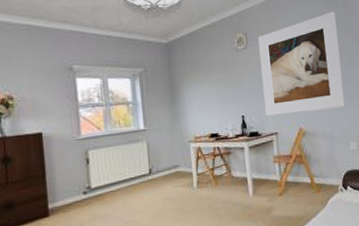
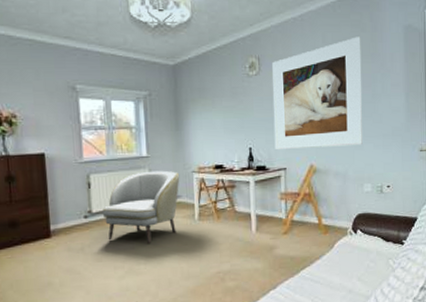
armchair: none [102,142,178,215] -> present [103,170,180,243]

